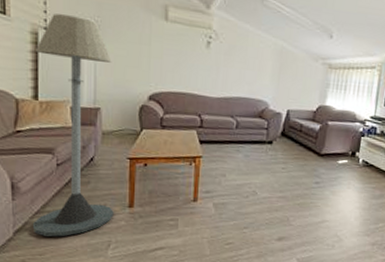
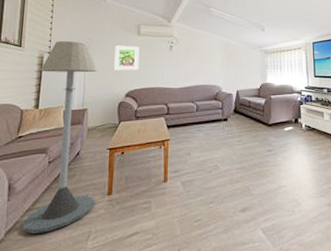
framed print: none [134,30,167,68] -> present [114,45,140,70]

